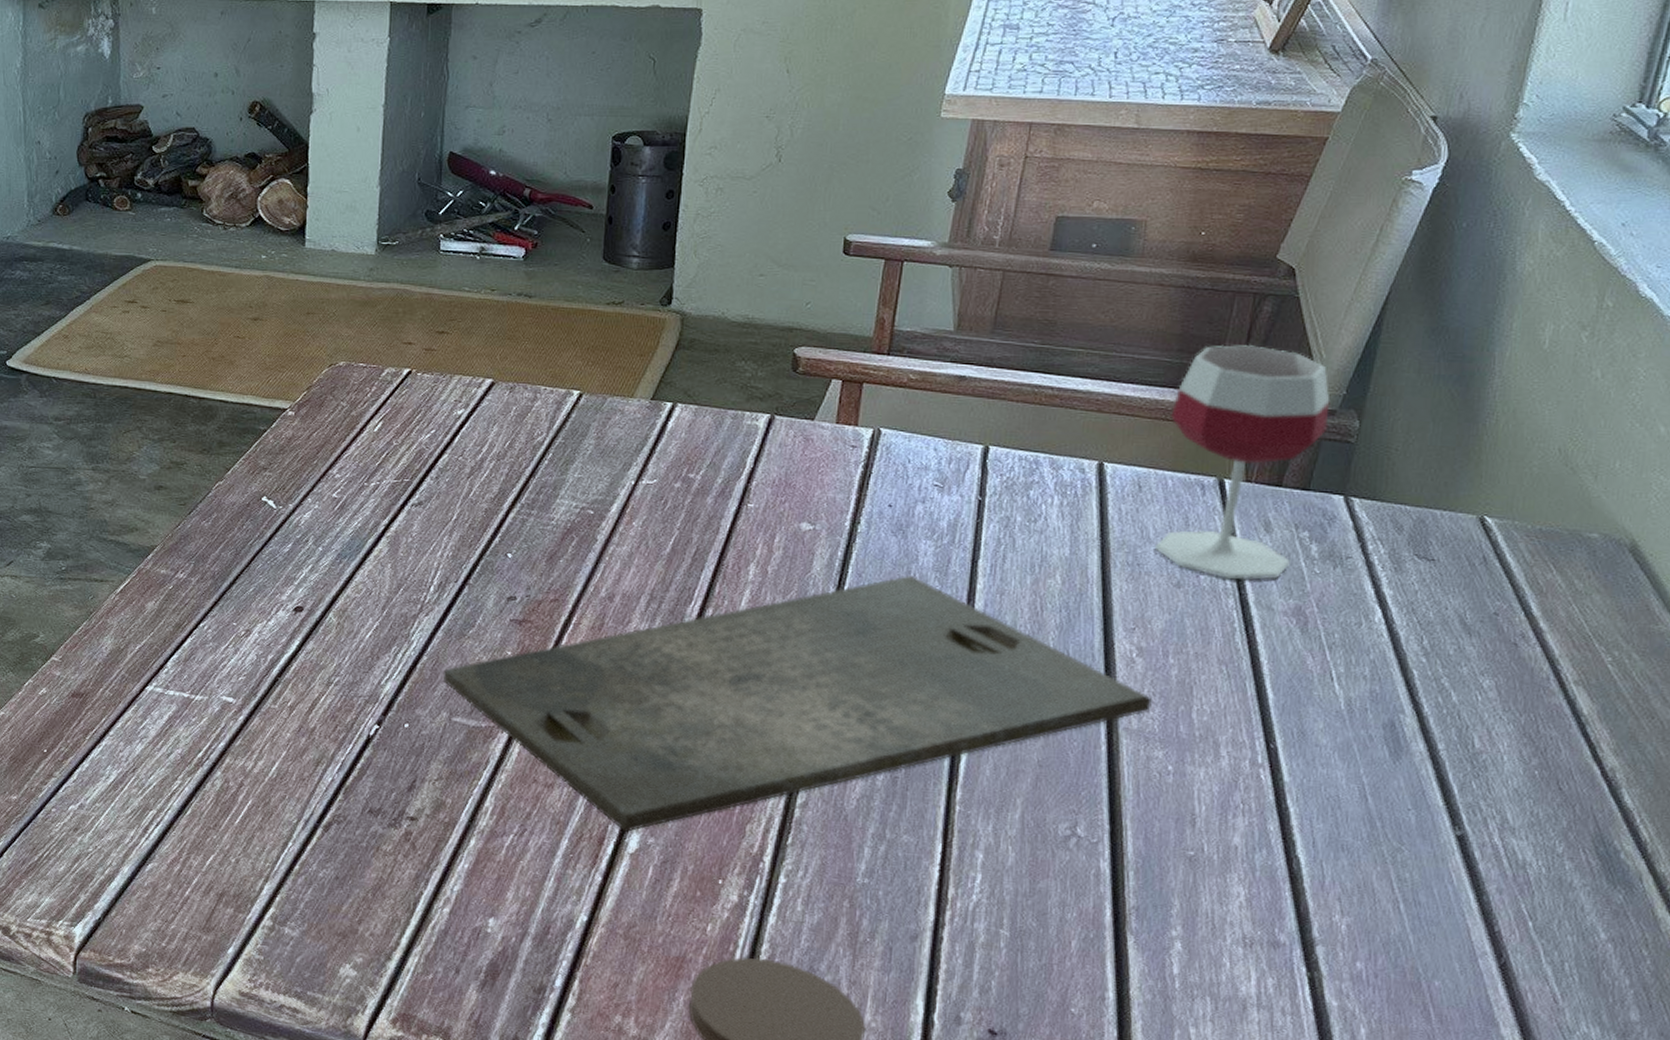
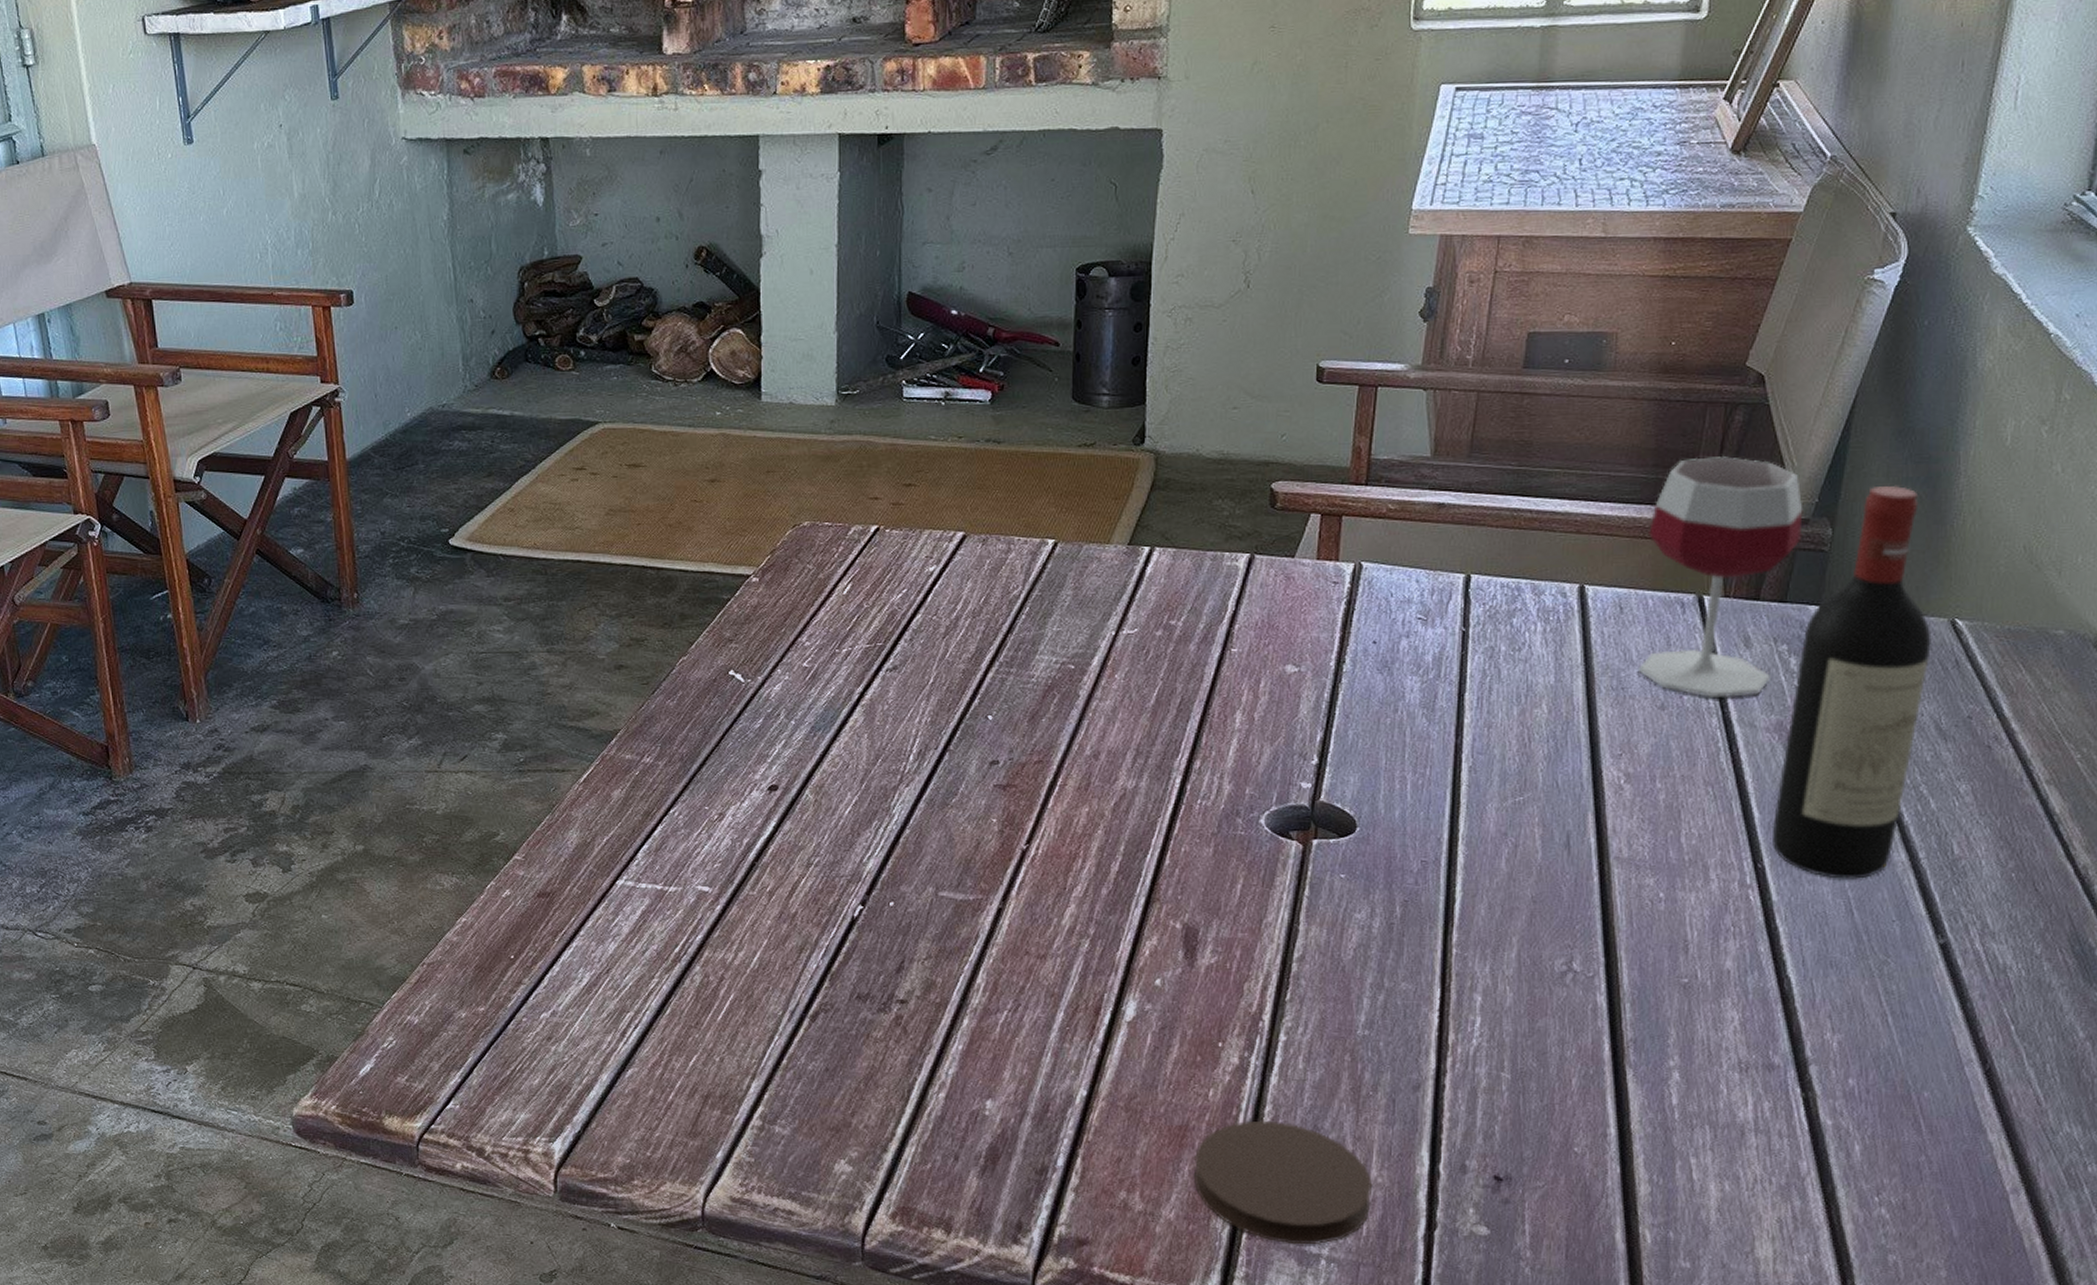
cutting board: present [442,576,1152,832] -> none [927,714,1641,999]
wine bottle: none [1286,381,1459,766] -> present [1772,485,1932,879]

